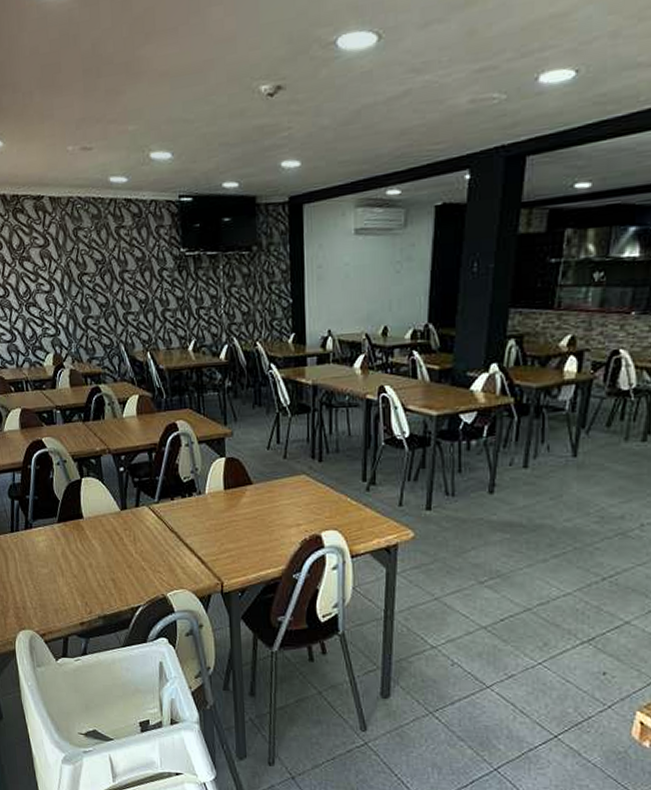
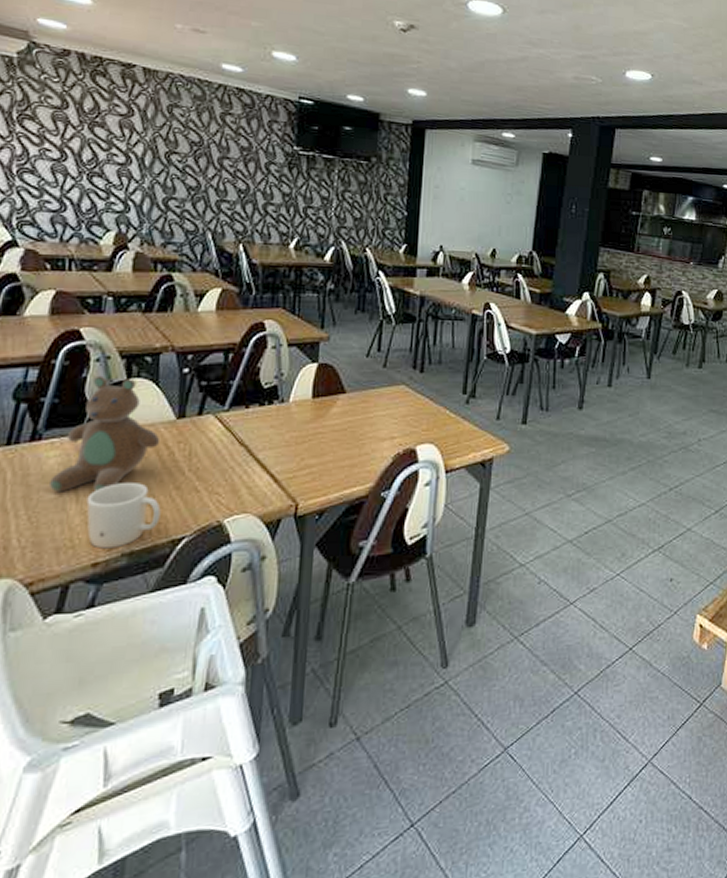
stuffed toy: none [43,476,112,568] -> present [50,375,161,492]
mug: none [69,561,121,612] -> present [86,481,161,549]

